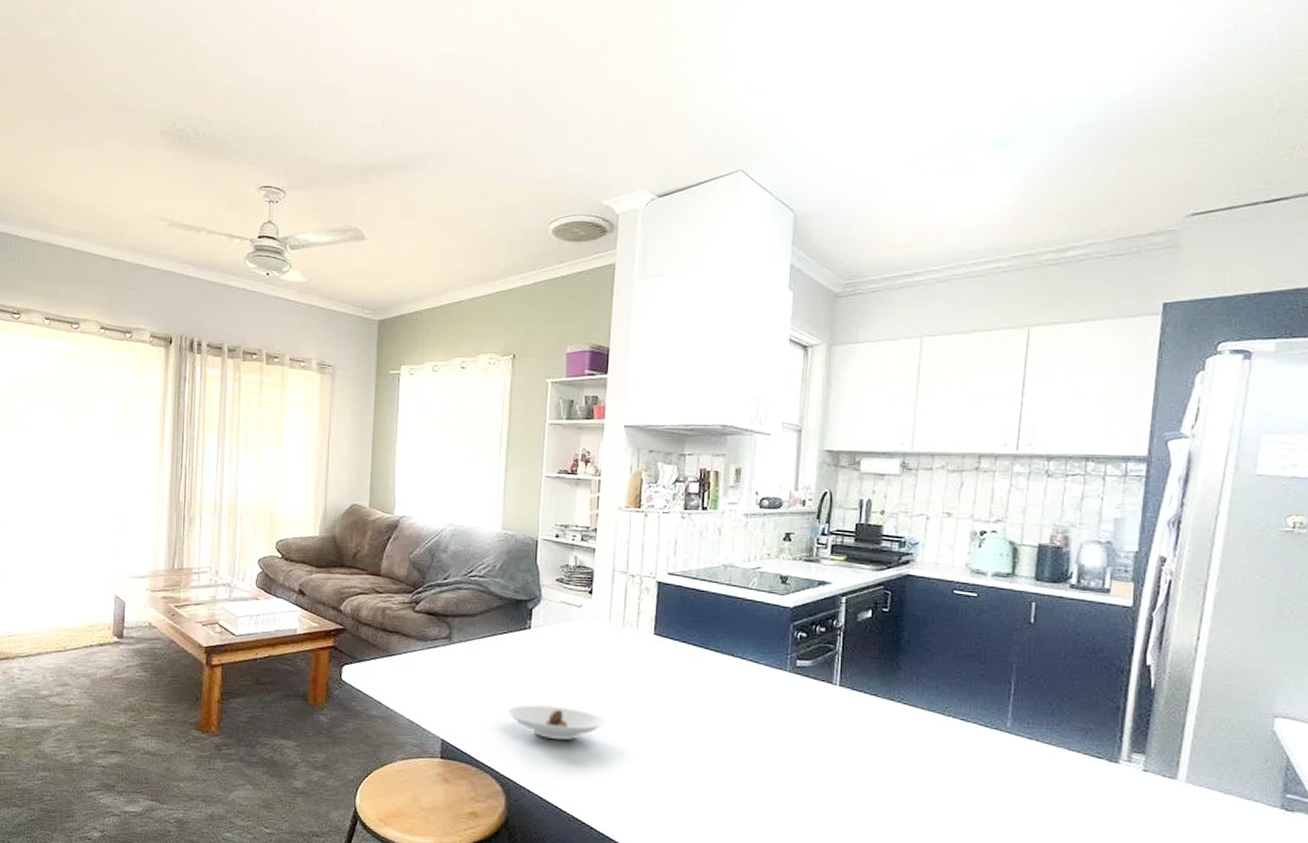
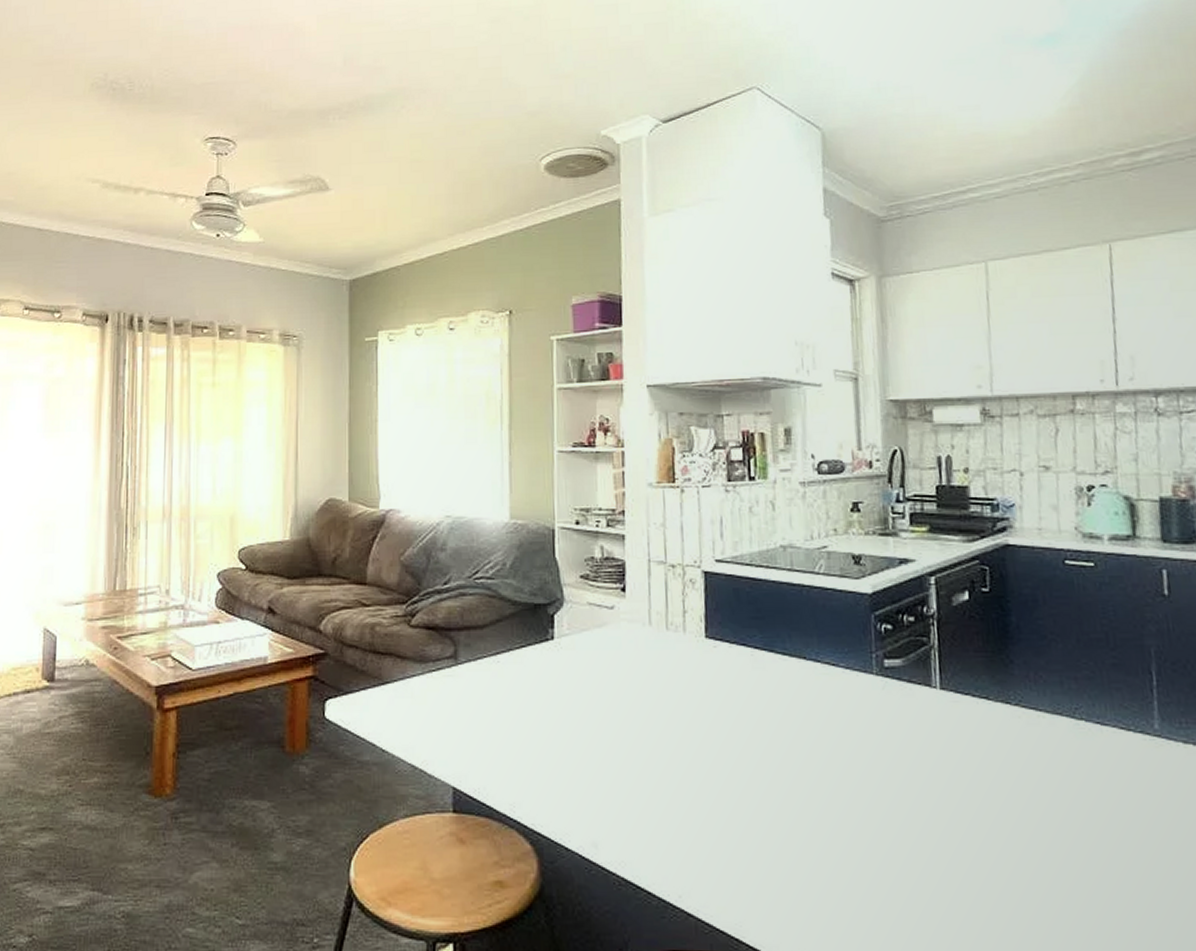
saucer: present [508,704,605,741] -> none [533,734,655,780]

